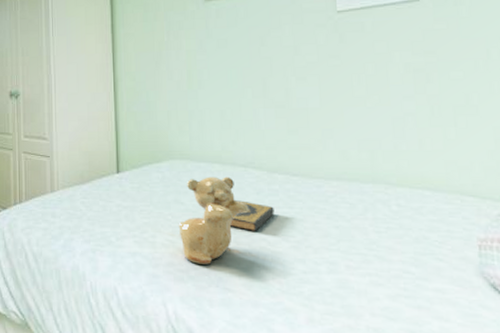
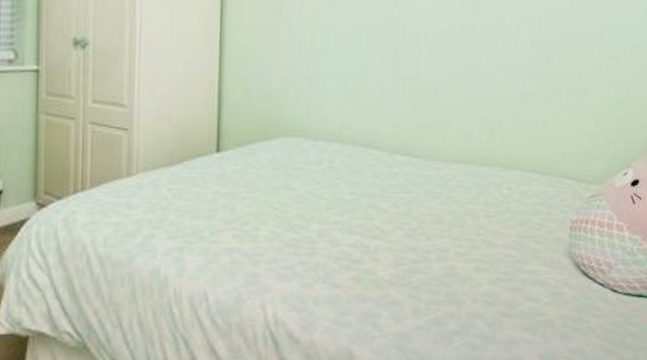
teddy bear: present [178,176,249,264] -> none [286,157,366,259]
hardback book: present [230,200,275,231] -> none [344,185,392,219]

